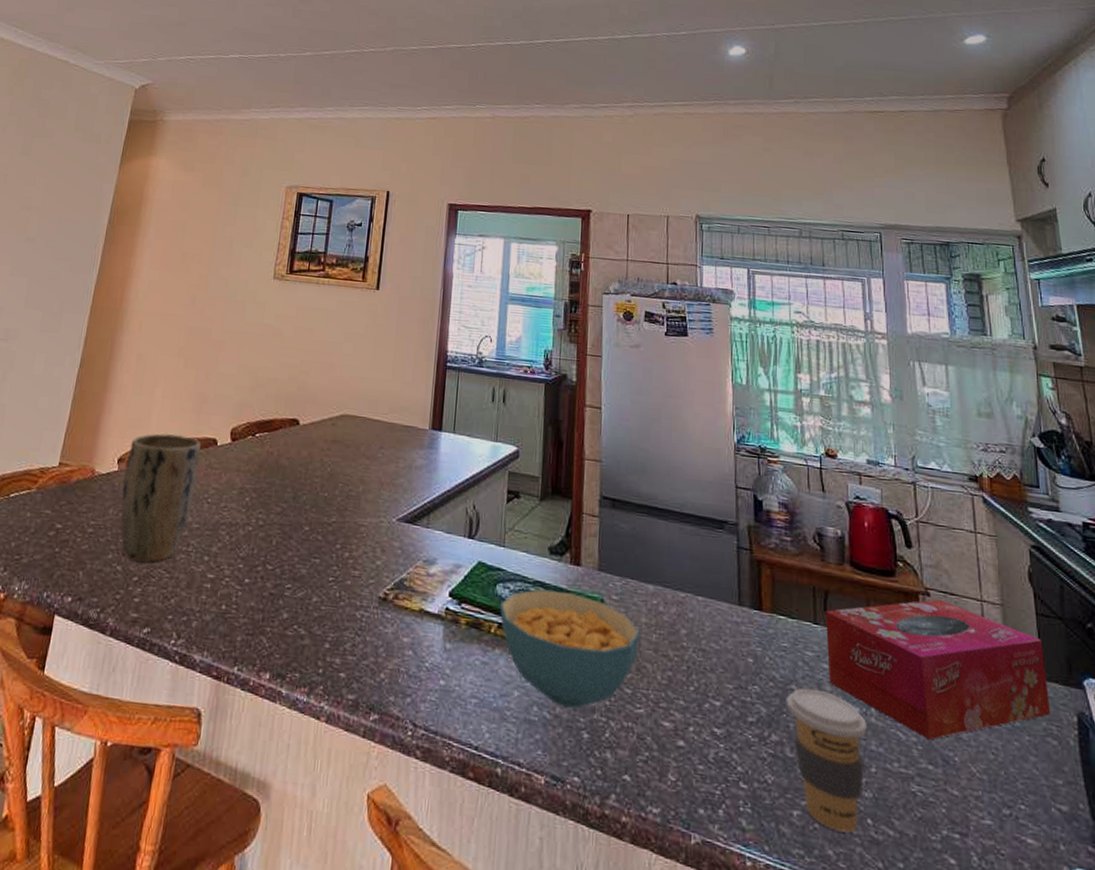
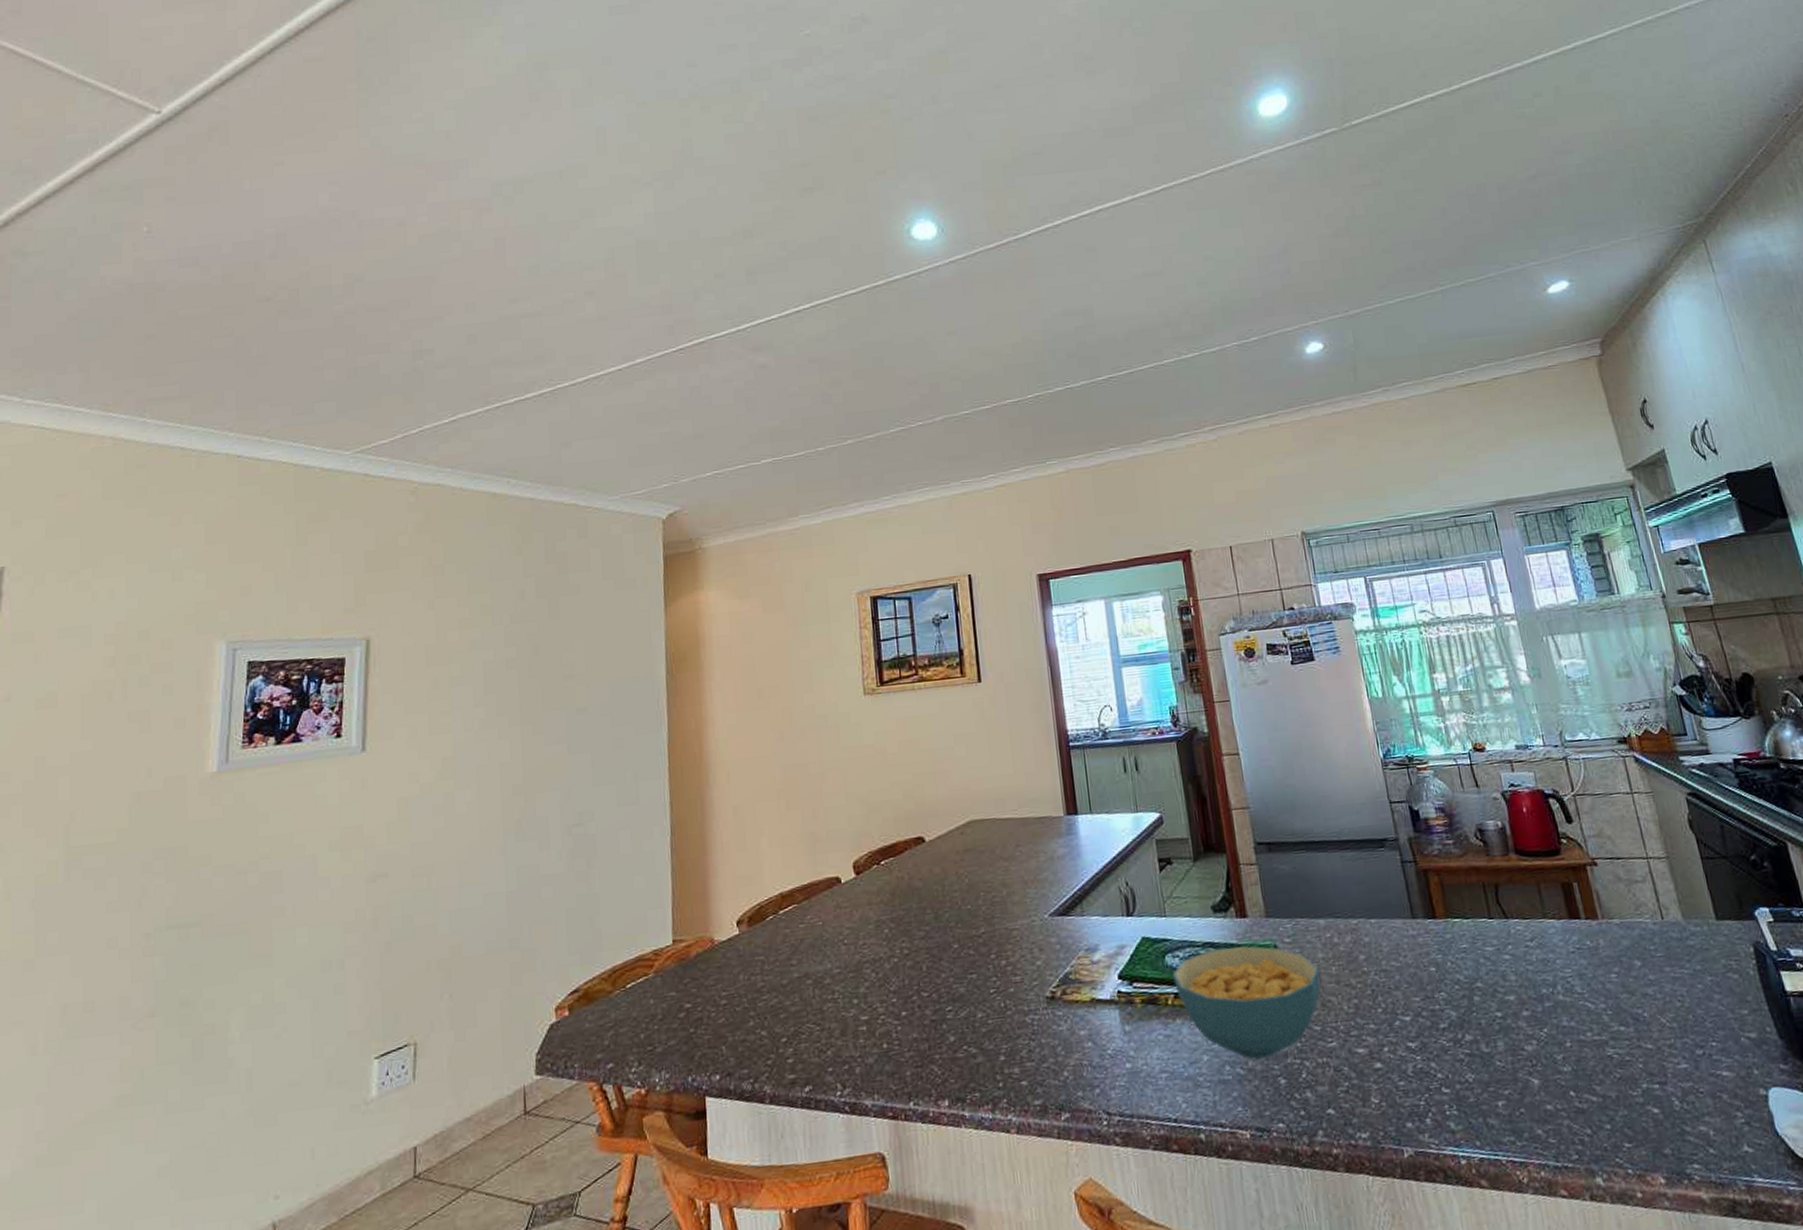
plant pot: present [120,433,201,562] -> none [747,880,828,1022]
coffee cup: present [786,688,867,833] -> none [1474,981,1562,1111]
tissue box: present [825,599,1051,740] -> none [1498,865,1729,1003]

